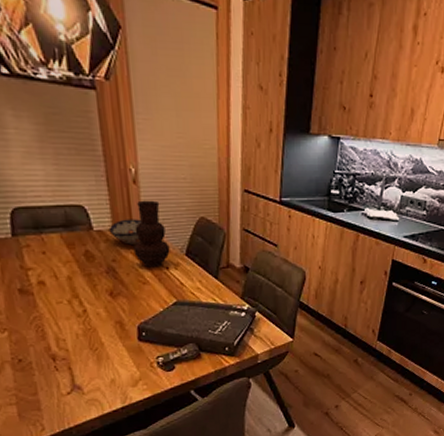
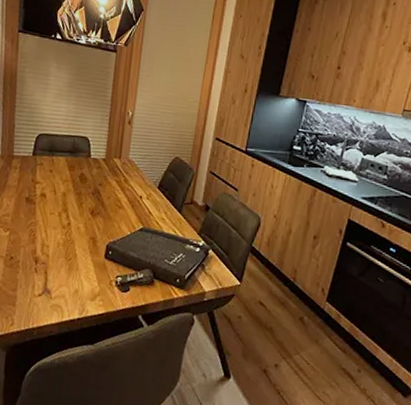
decorative bowl: present [108,219,142,245] -> none [102,151,129,174]
vase: present [133,200,170,268] -> none [117,138,146,196]

